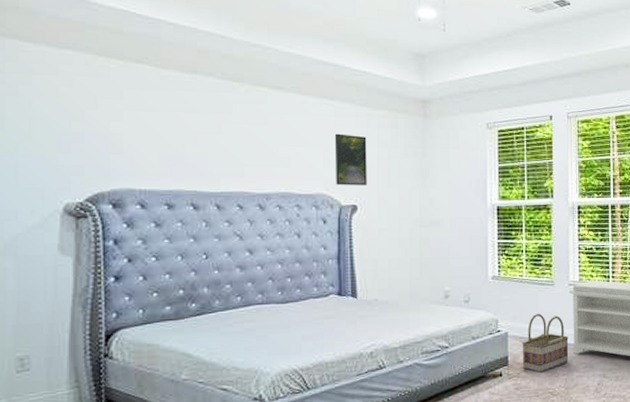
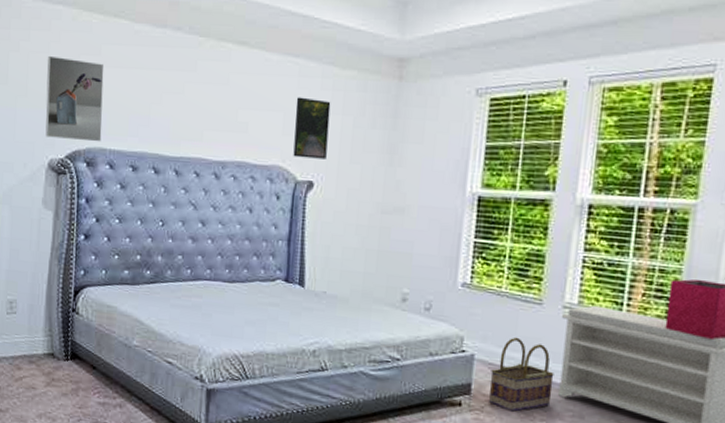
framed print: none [55,99,129,183] -> present [45,55,104,142]

